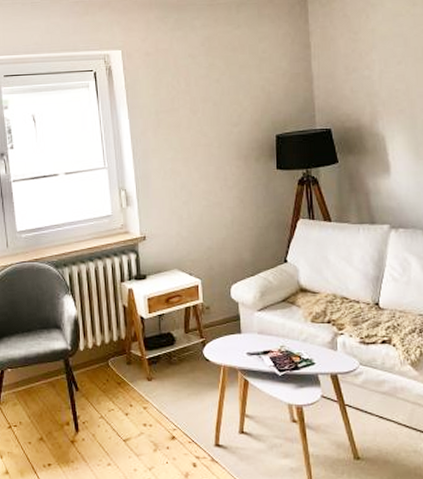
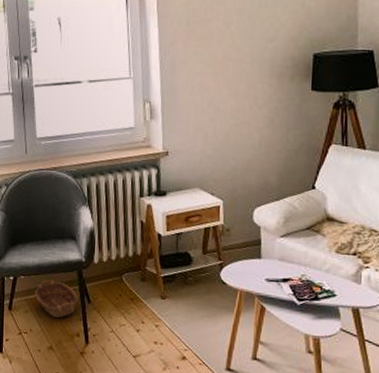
basket: none [22,371,66,408] -> present [34,280,79,318]

